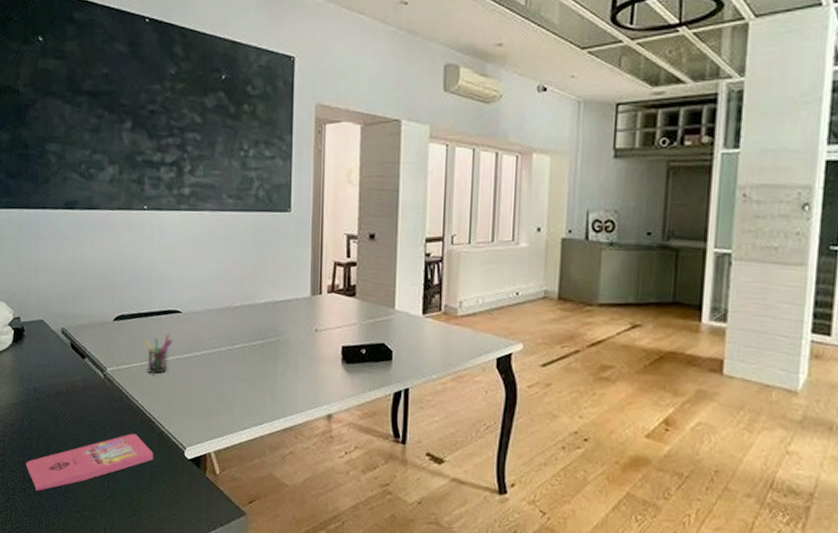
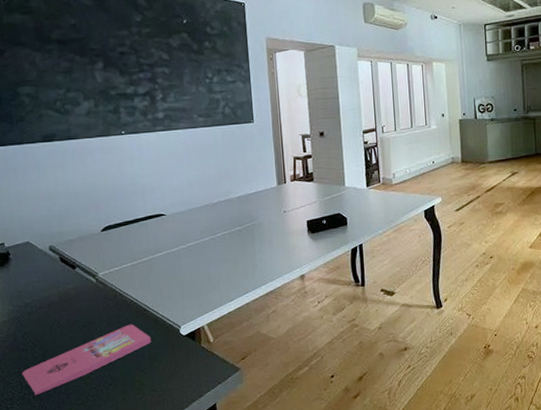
pen holder: present [143,334,173,374] -> none [132,235,160,271]

